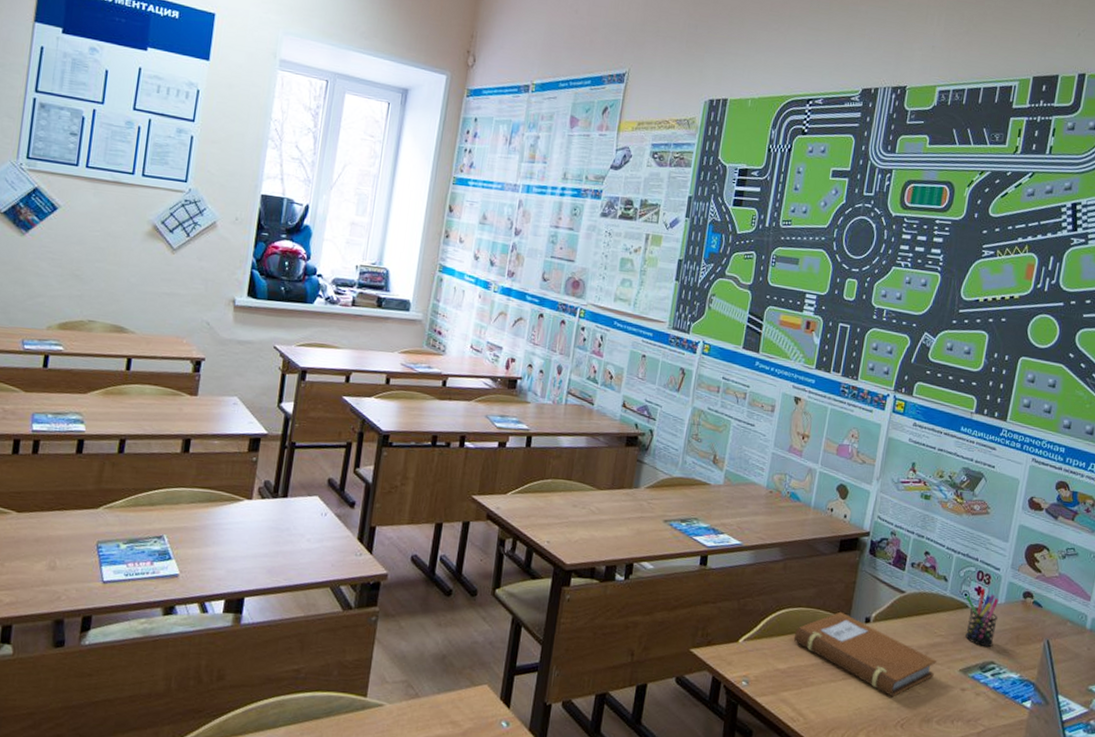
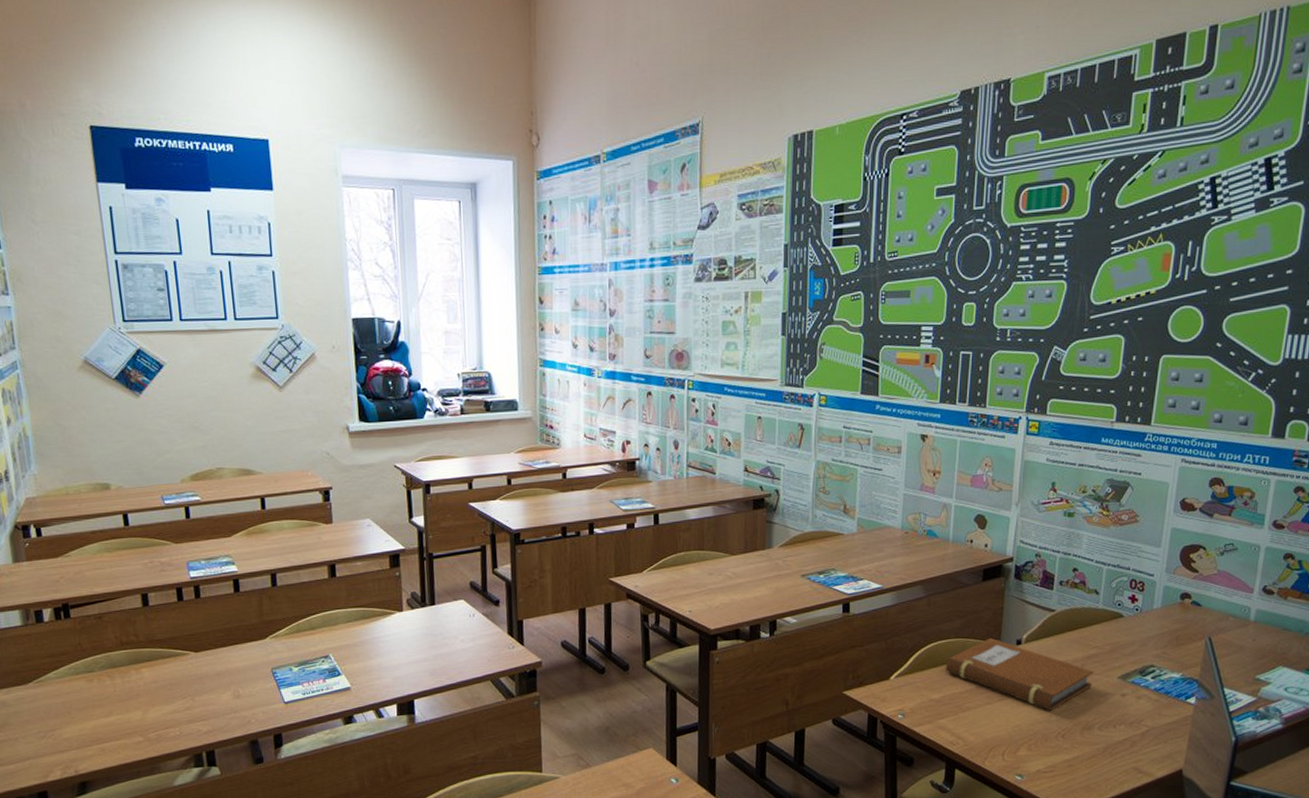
pen holder: present [965,588,999,648] -> none [1119,596,1155,652]

